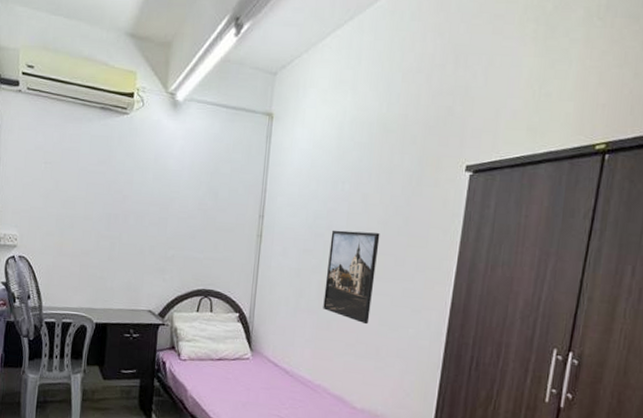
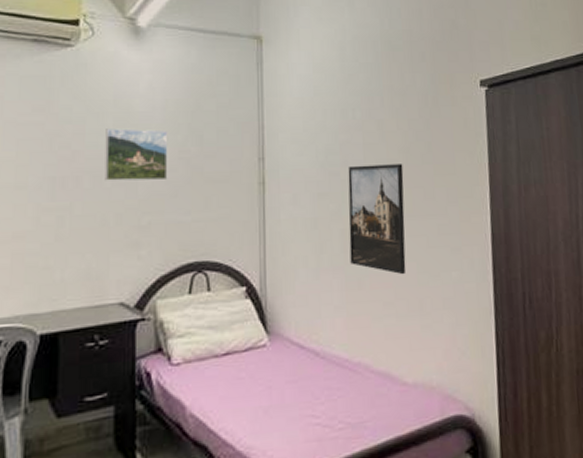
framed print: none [144,181,192,225] -> present [105,128,168,181]

